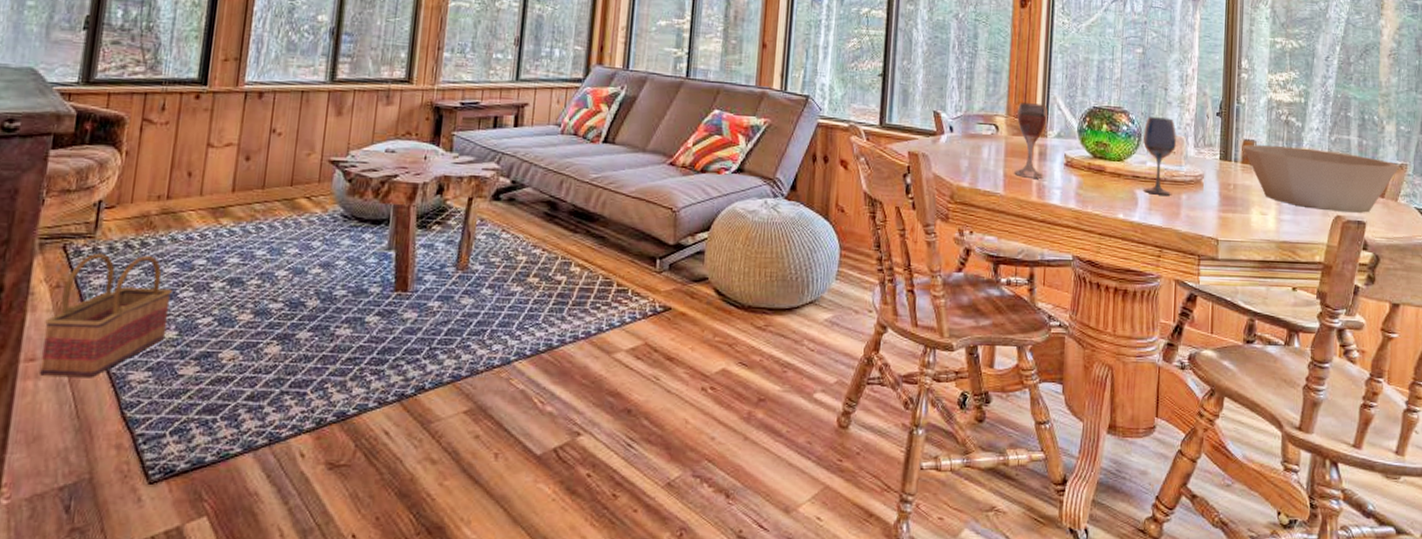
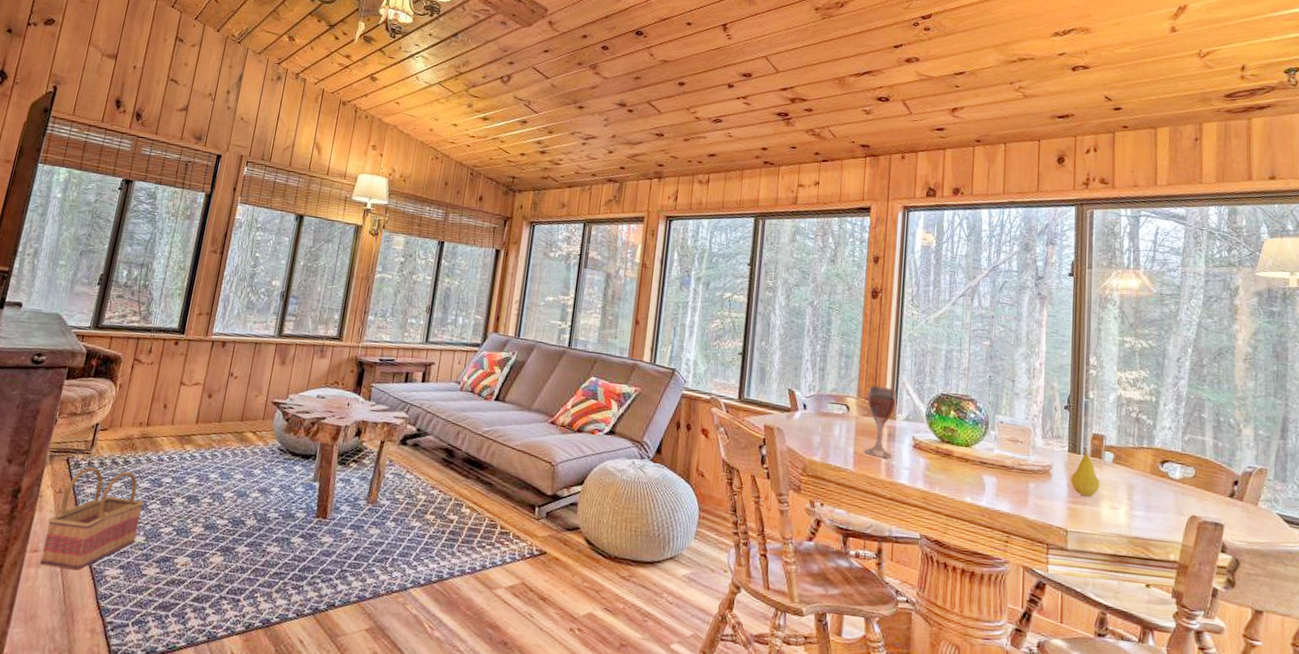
wineglass: present [1143,117,1177,196] -> none [991,406,1025,483]
fruit: none [1222,154,1250,205] -> present [1071,447,1100,498]
bowl: present [1243,144,1400,214] -> none [1092,438,1259,515]

